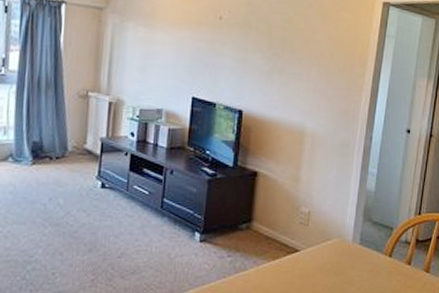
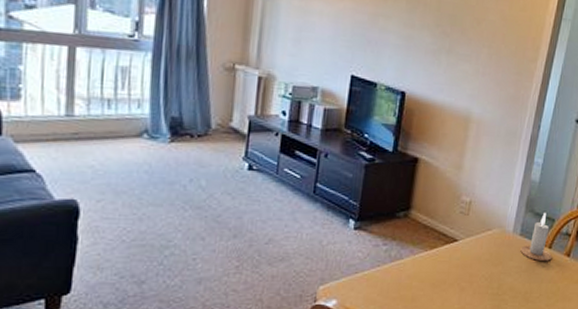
candle: none [361,222,394,271] -> present [520,213,553,262]

